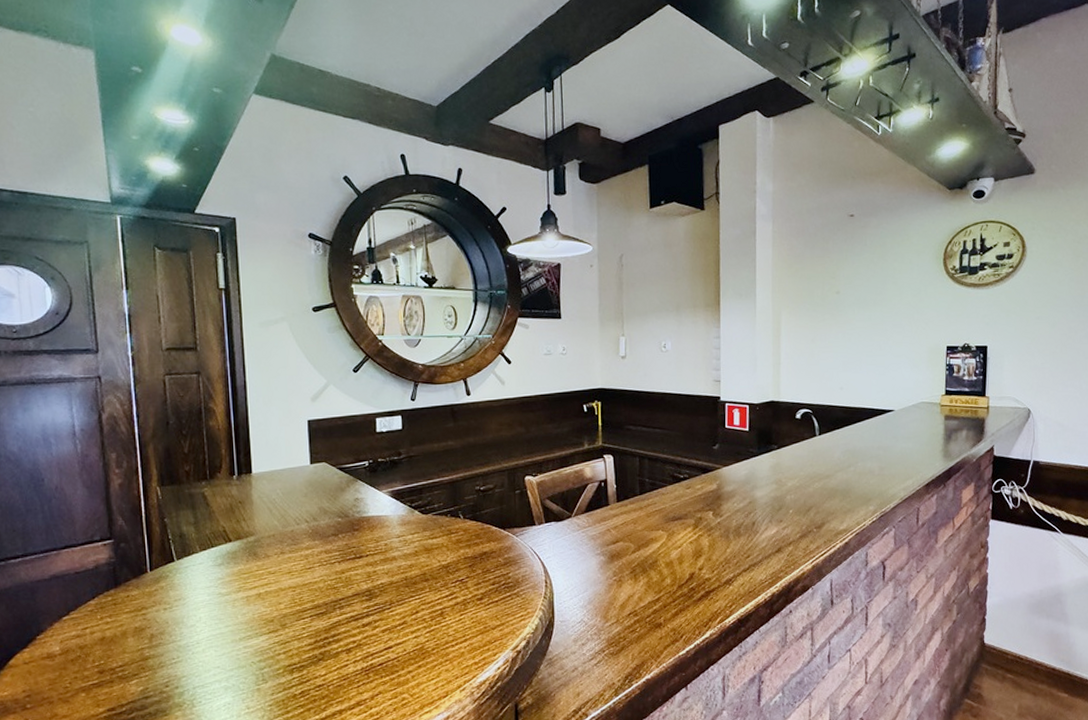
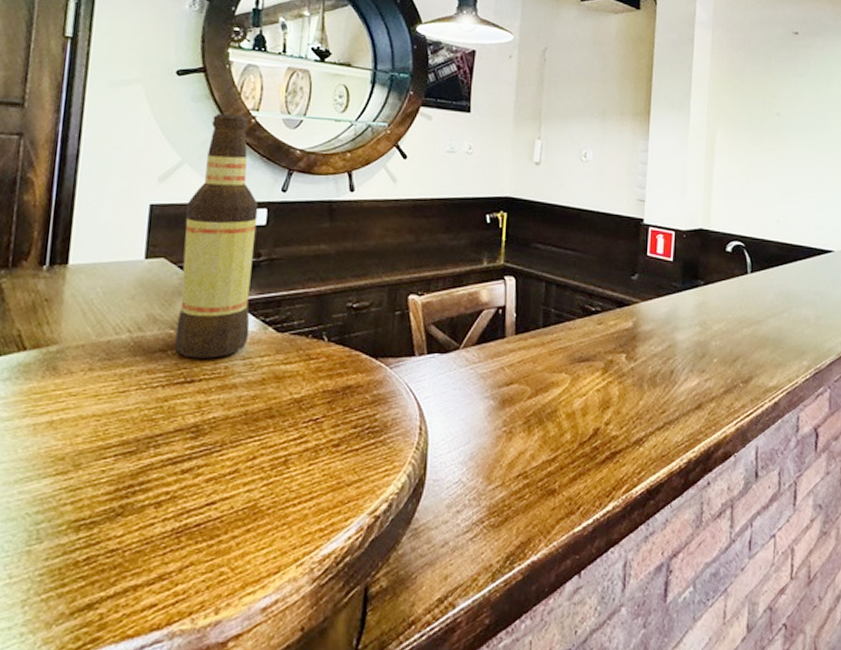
bottle: none [337,340,400,539] -> present [174,113,259,359]

